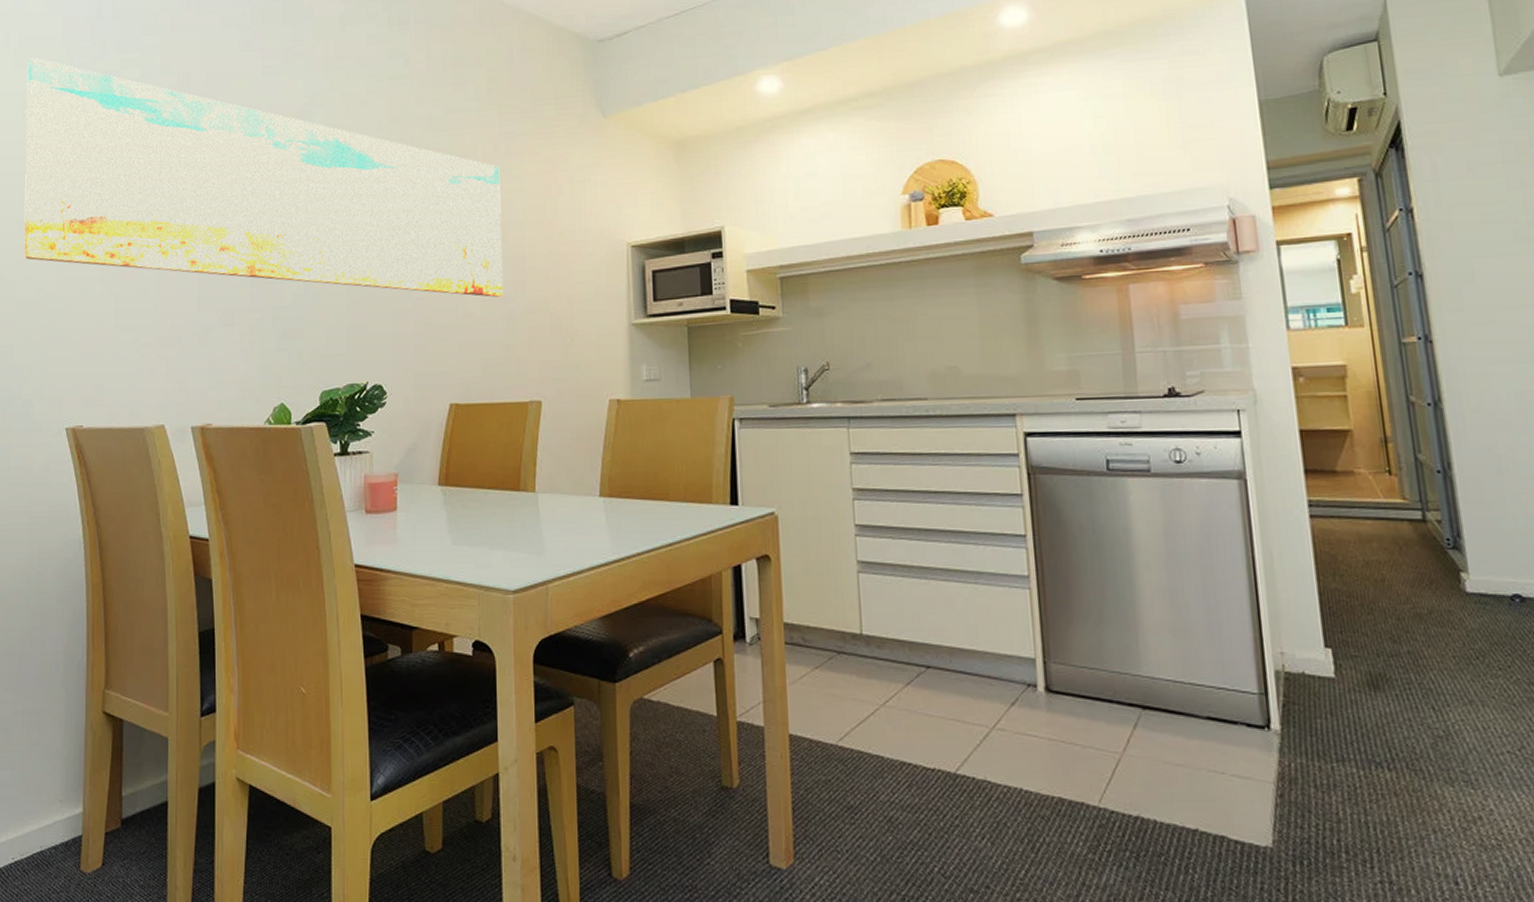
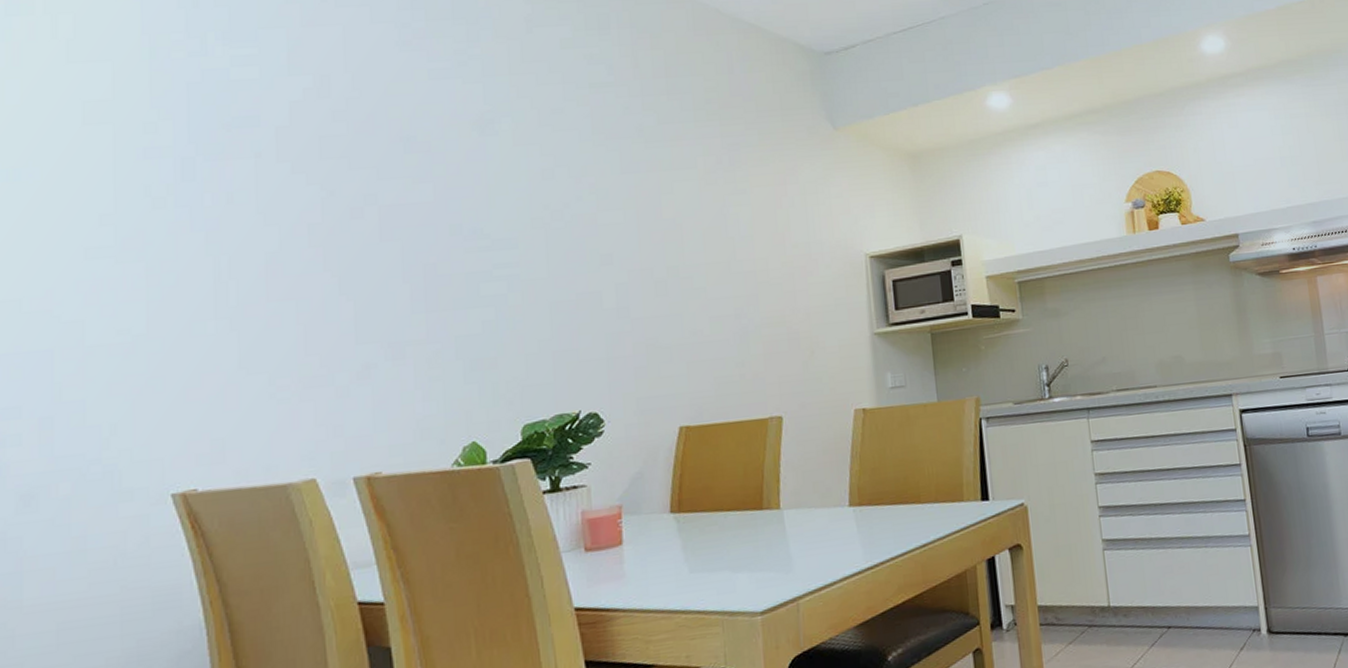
wall art: present [24,57,503,297] -> none [88,50,734,314]

